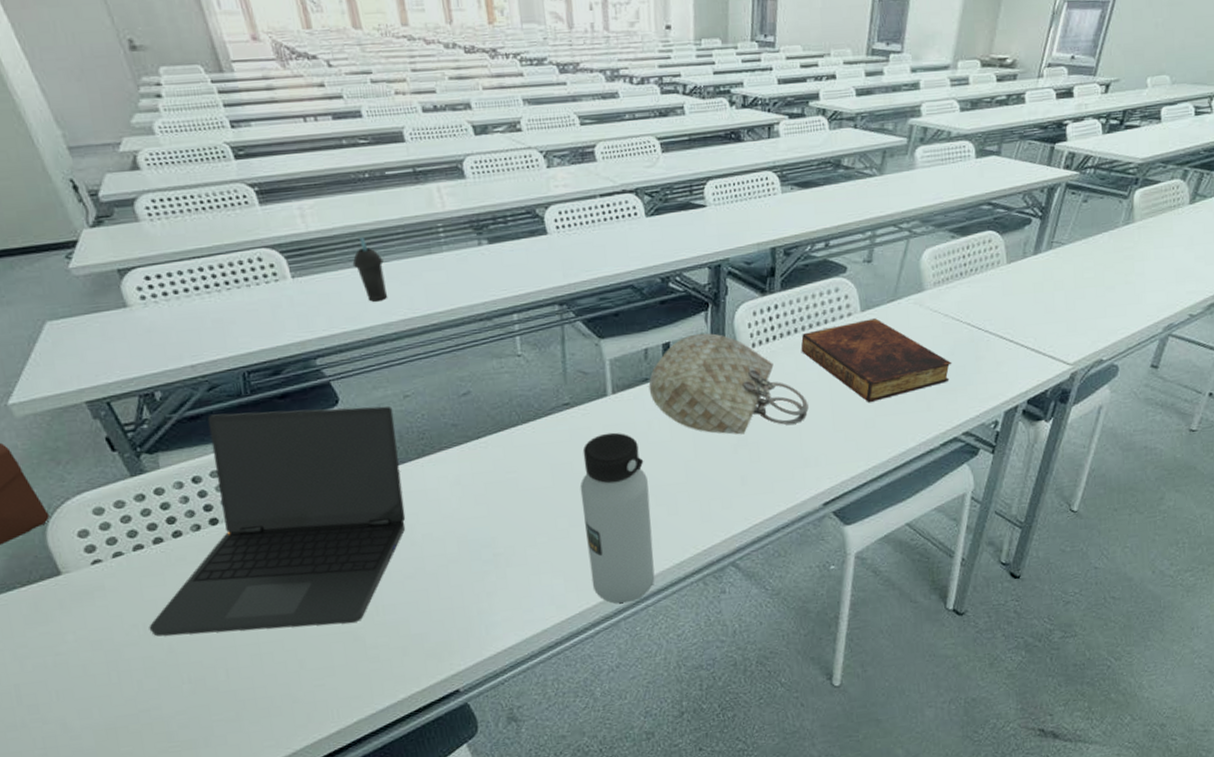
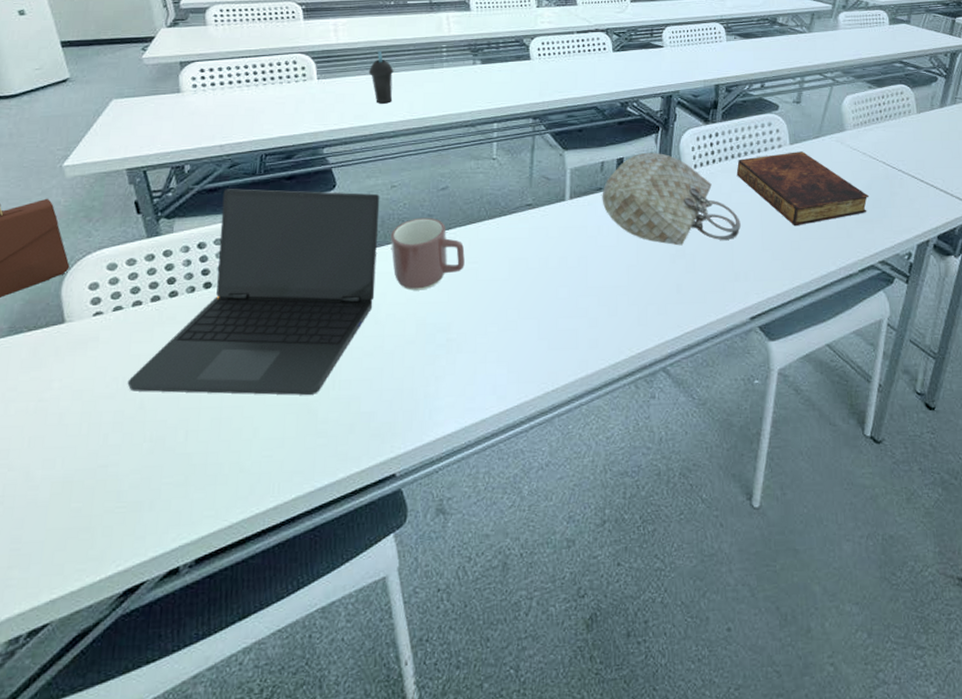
mug: none [412,427,502,508] -> present [390,217,465,291]
water bottle: present [579,432,655,604] -> none [532,234,593,400]

